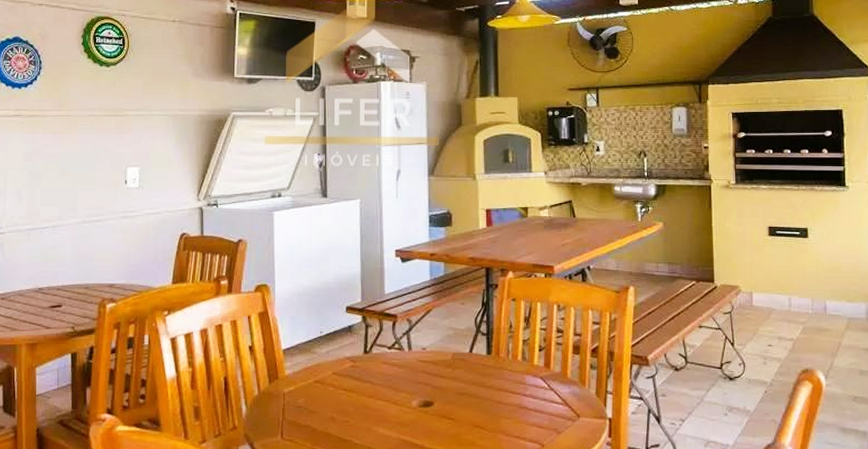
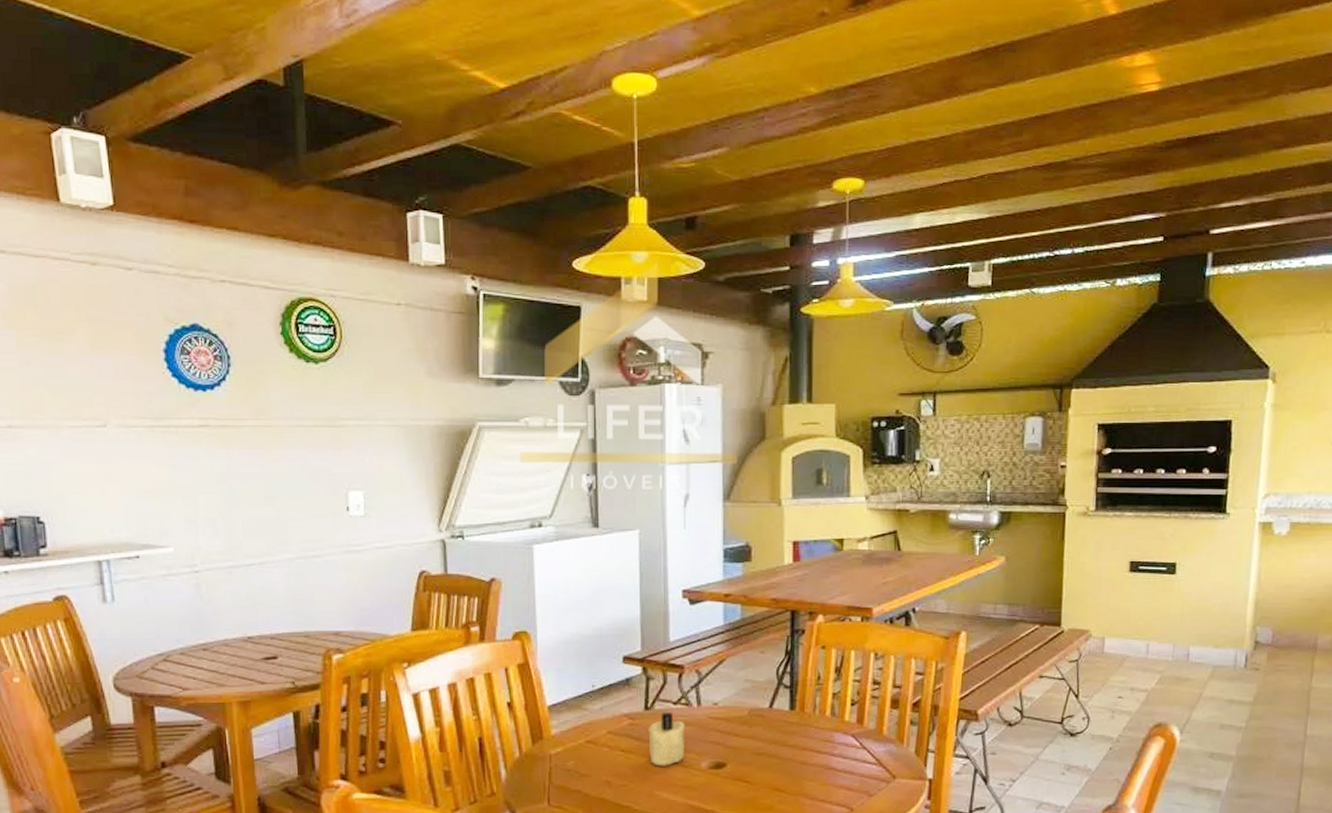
candle: none [367,356,399,404] -> present [648,713,685,766]

